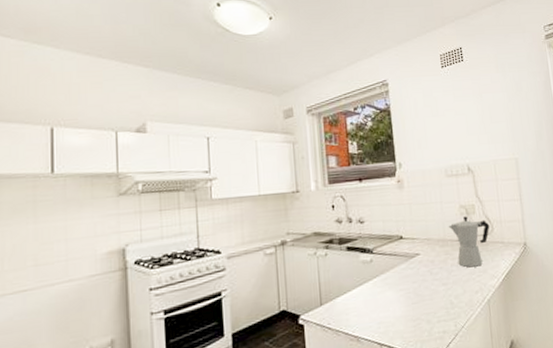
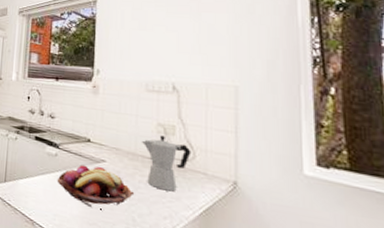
fruit basket: none [375,261,449,304] -> present [57,165,135,207]

